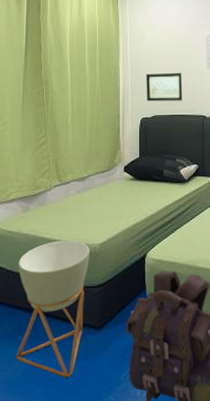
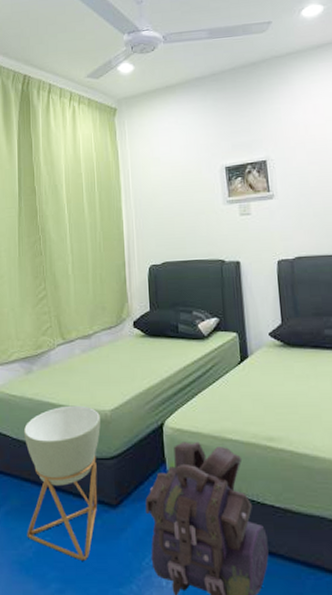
wall art: present [146,72,183,102] -> none [152,210,197,246]

